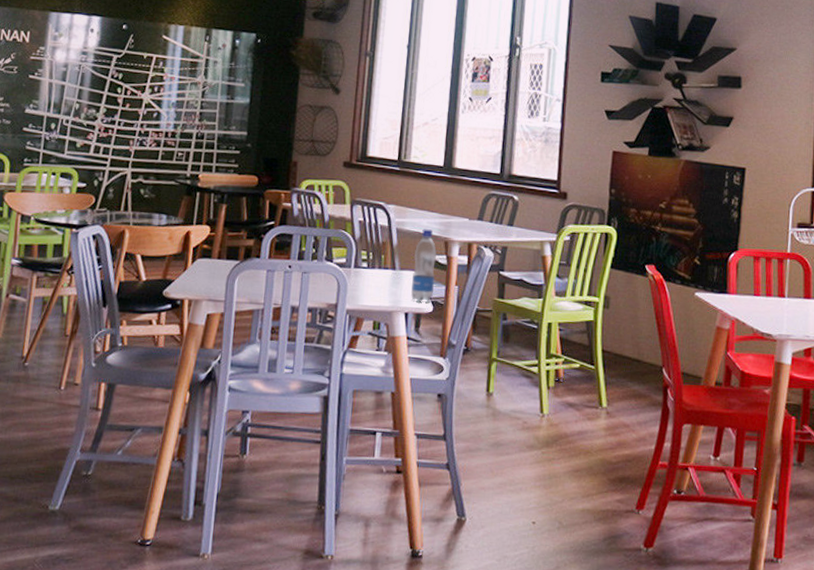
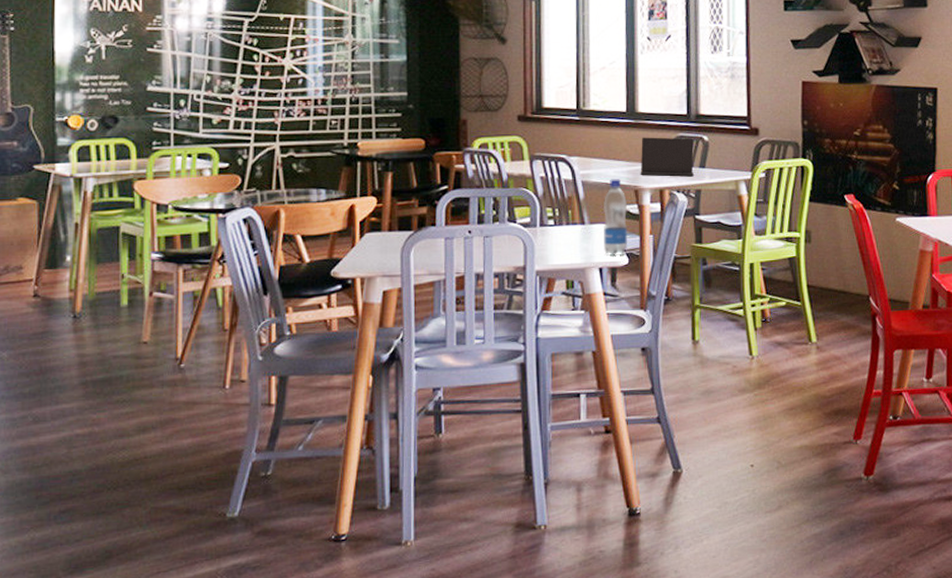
laptop: none [451,192,504,234] -> present [640,137,694,177]

